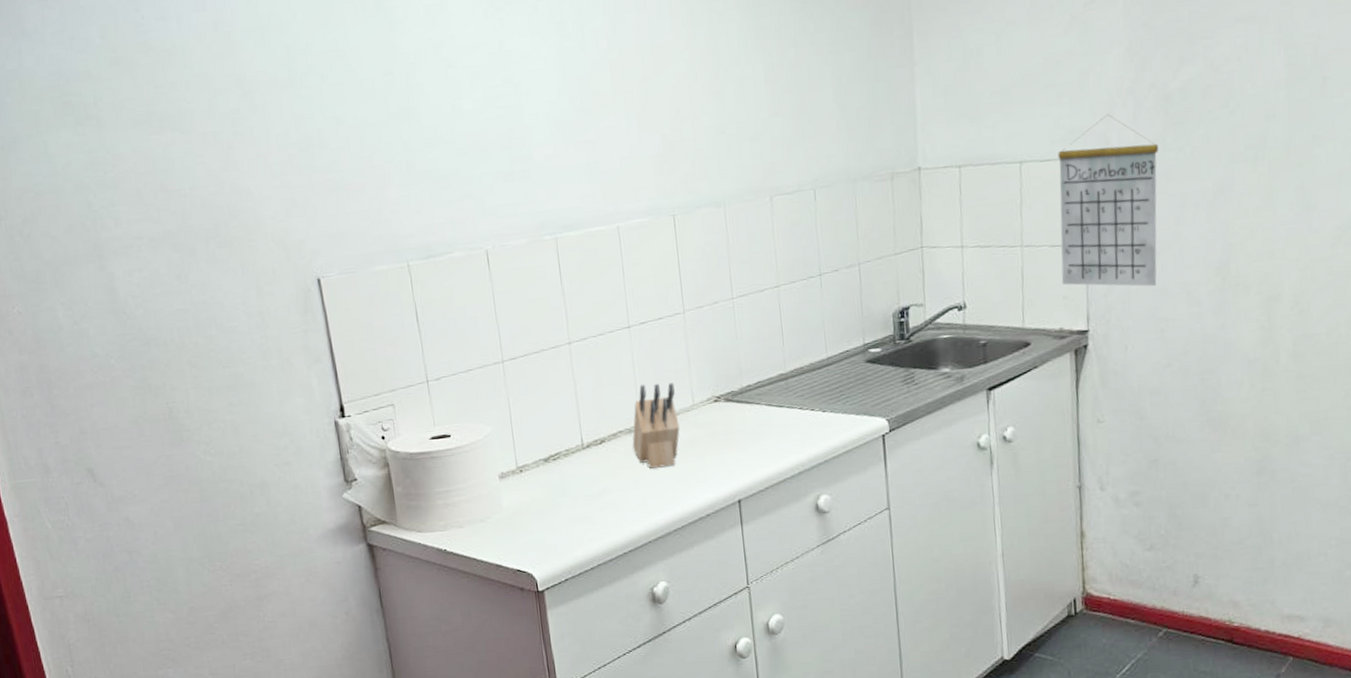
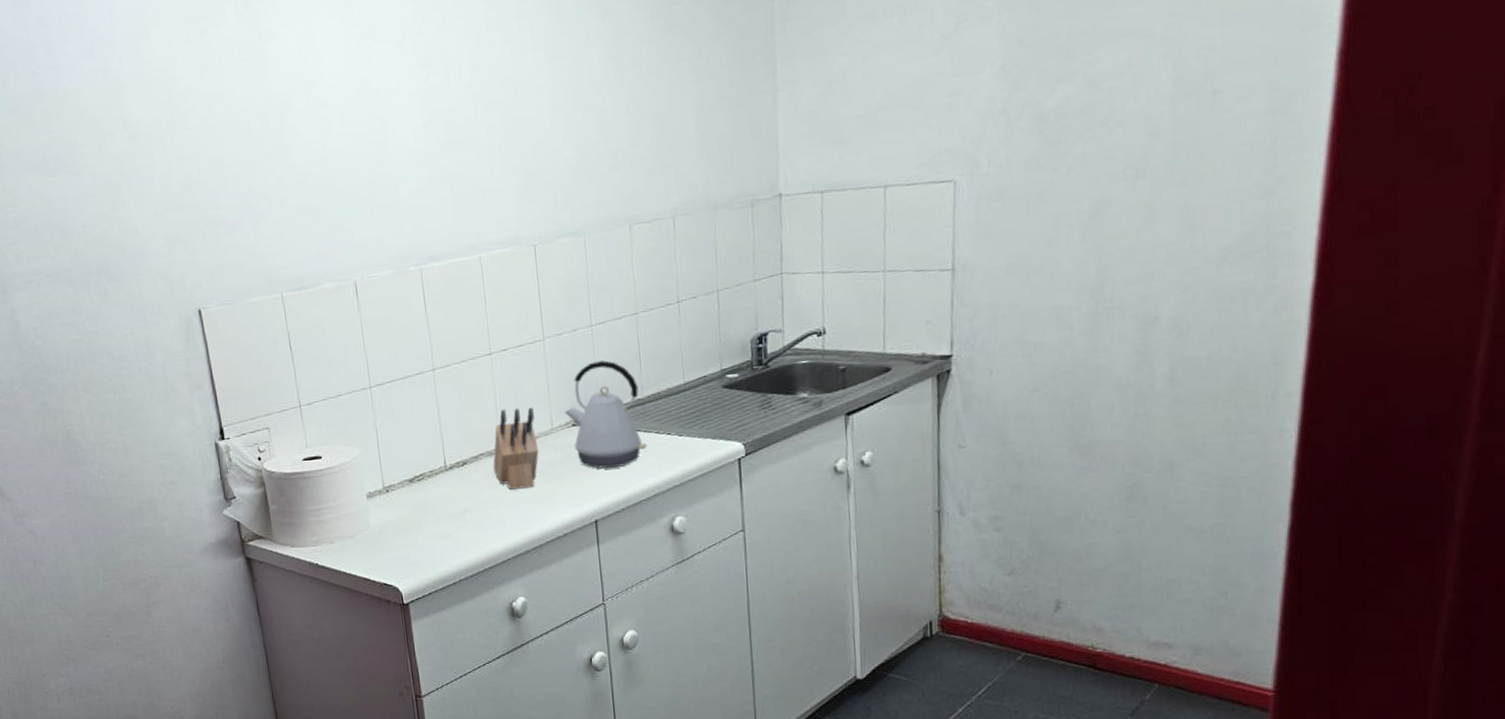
kettle: none [706,334,791,446] -> present [565,360,648,469]
calendar: present [1057,114,1159,287] -> none [924,135,1032,311]

